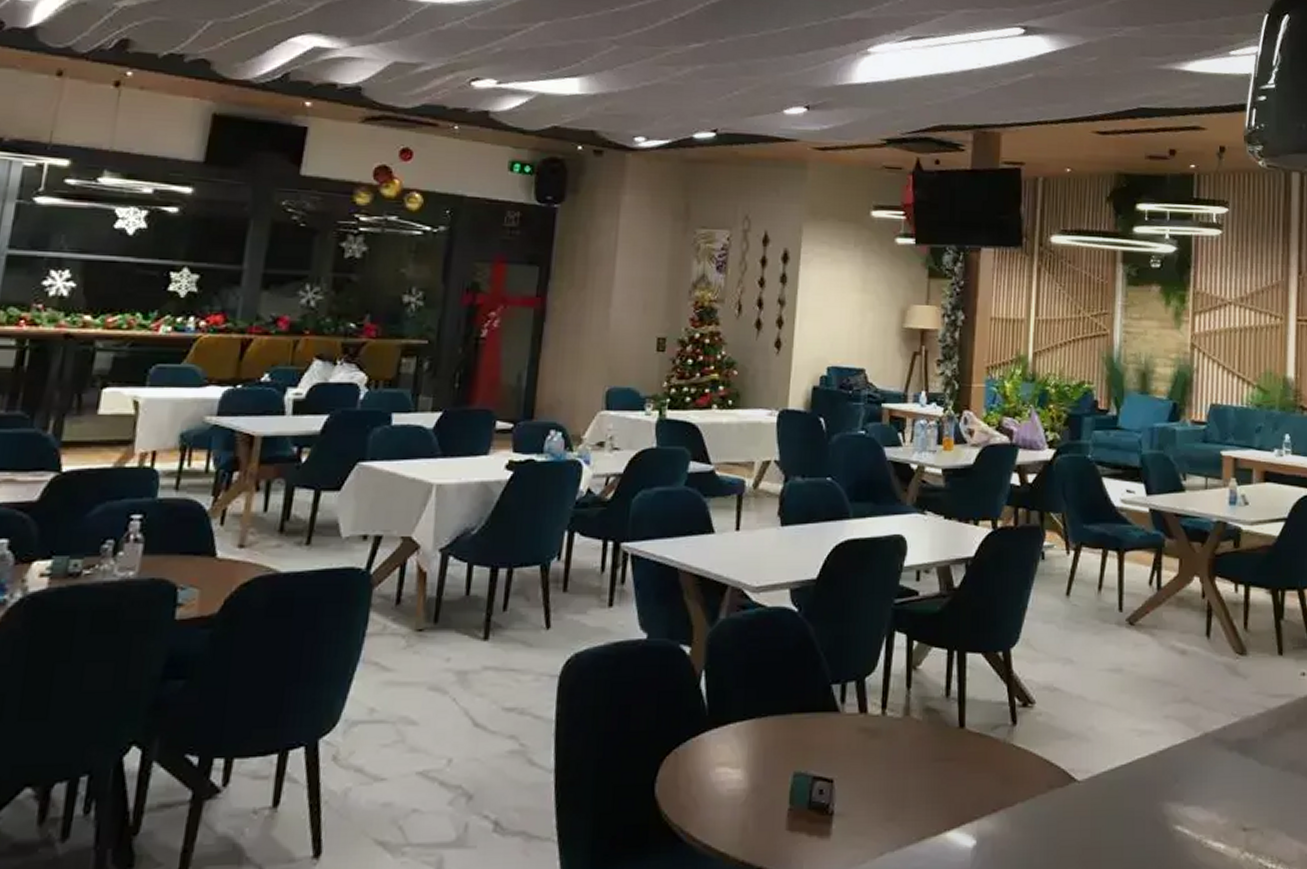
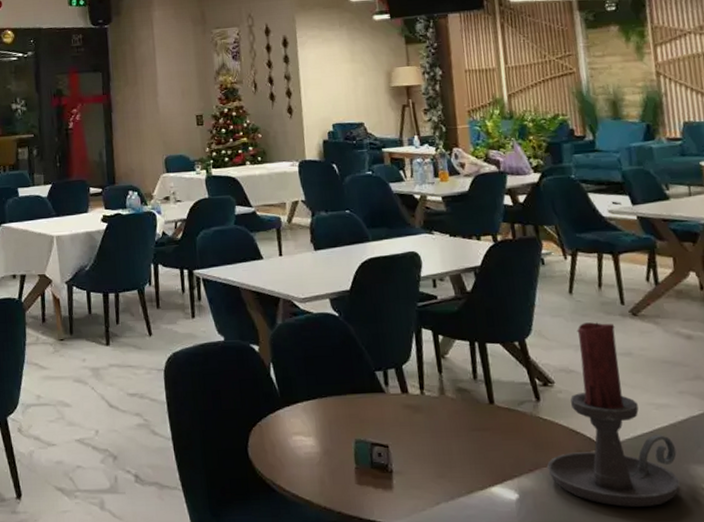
candle holder: none [1013,631,1153,855] -> present [547,322,680,508]

